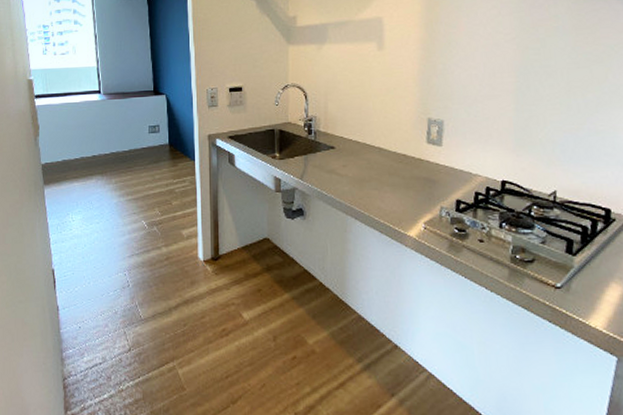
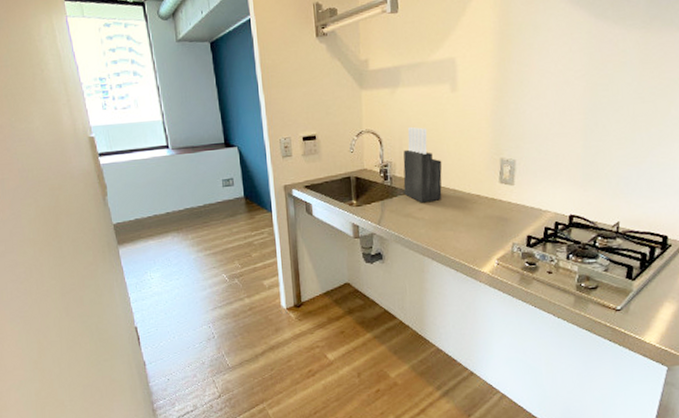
knife block: none [327,82,368,160] -> present [403,126,442,203]

